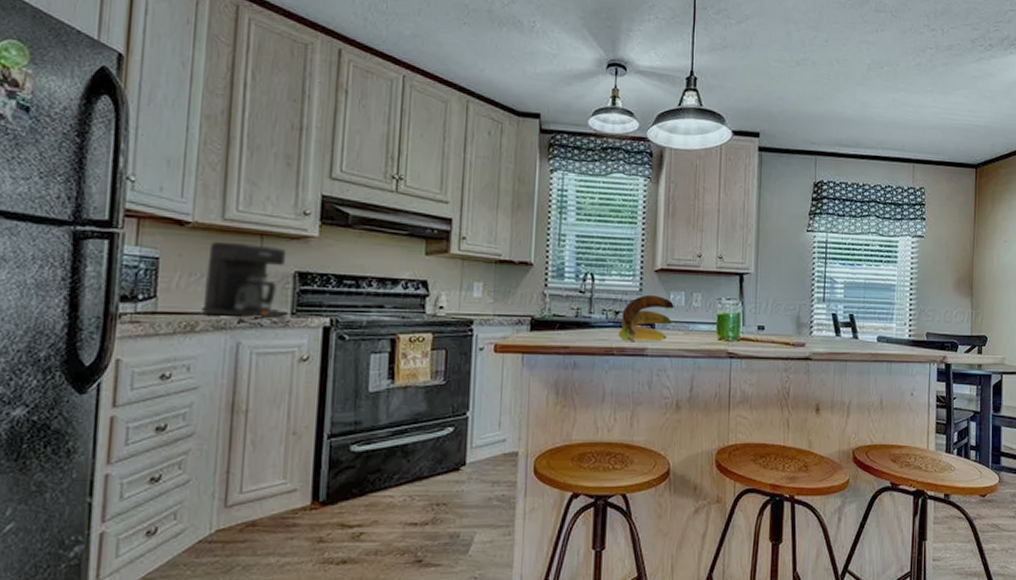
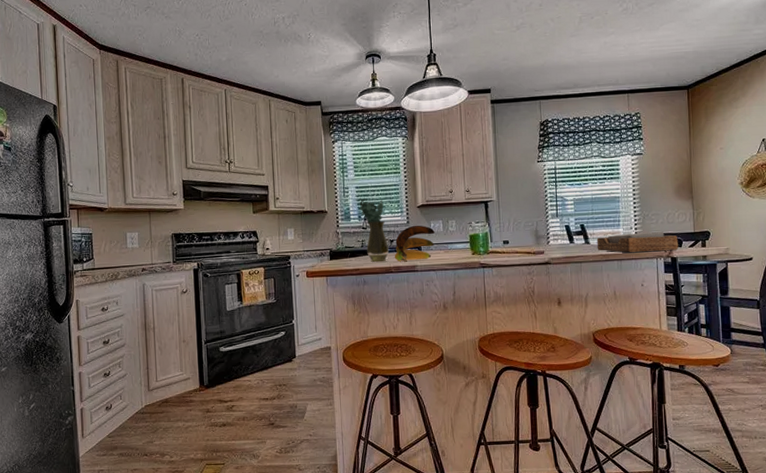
coffee maker: present [200,242,287,320] -> none [119,218,170,269]
vase: none [578,251,613,340] -> present [359,198,389,262]
napkin holder: none [866,330,954,356] -> present [596,231,679,253]

